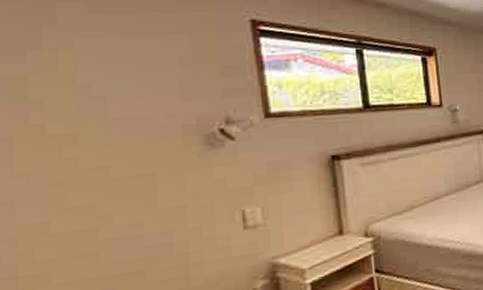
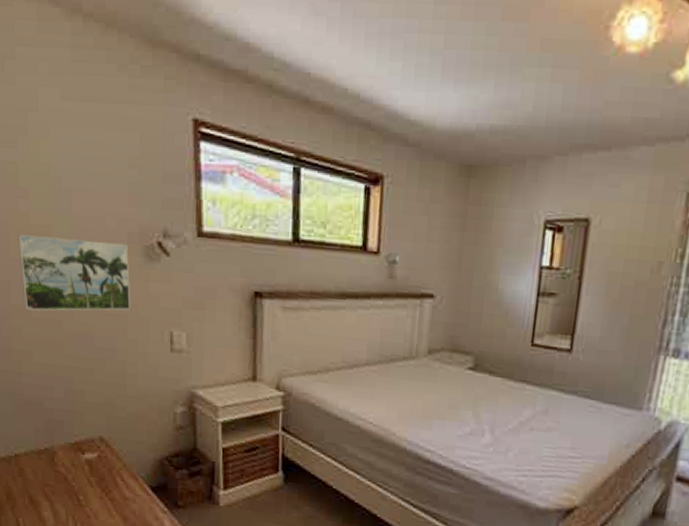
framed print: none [28,136,191,229] -> present [18,234,131,311]

